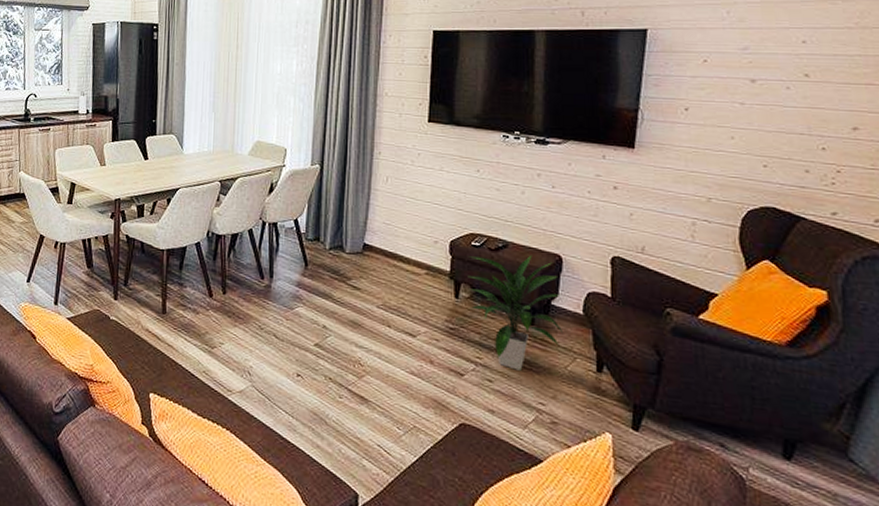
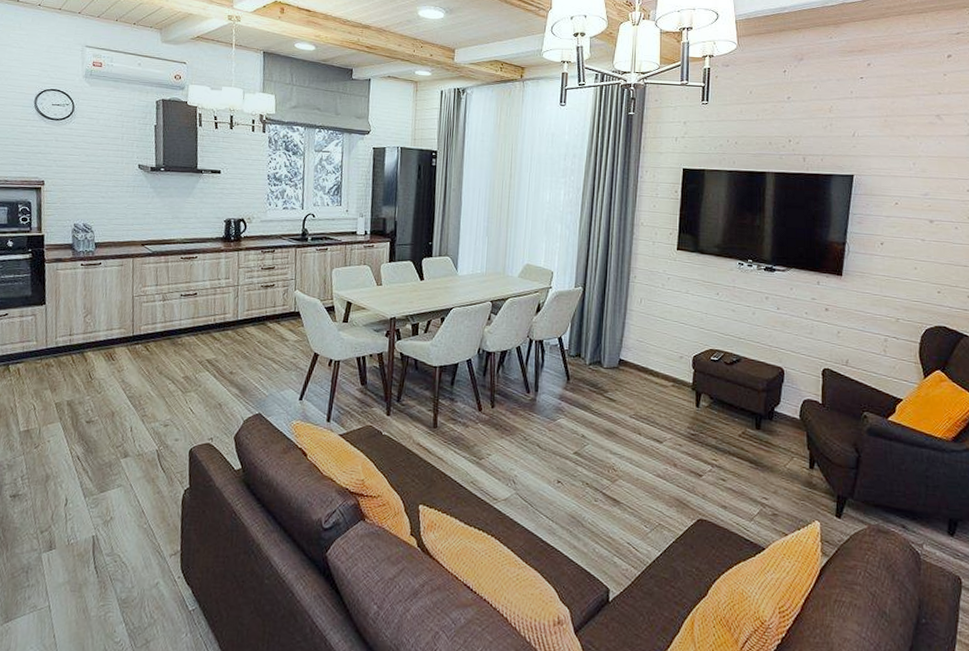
indoor plant: present [467,255,564,371] -> none [707,368,784,470]

